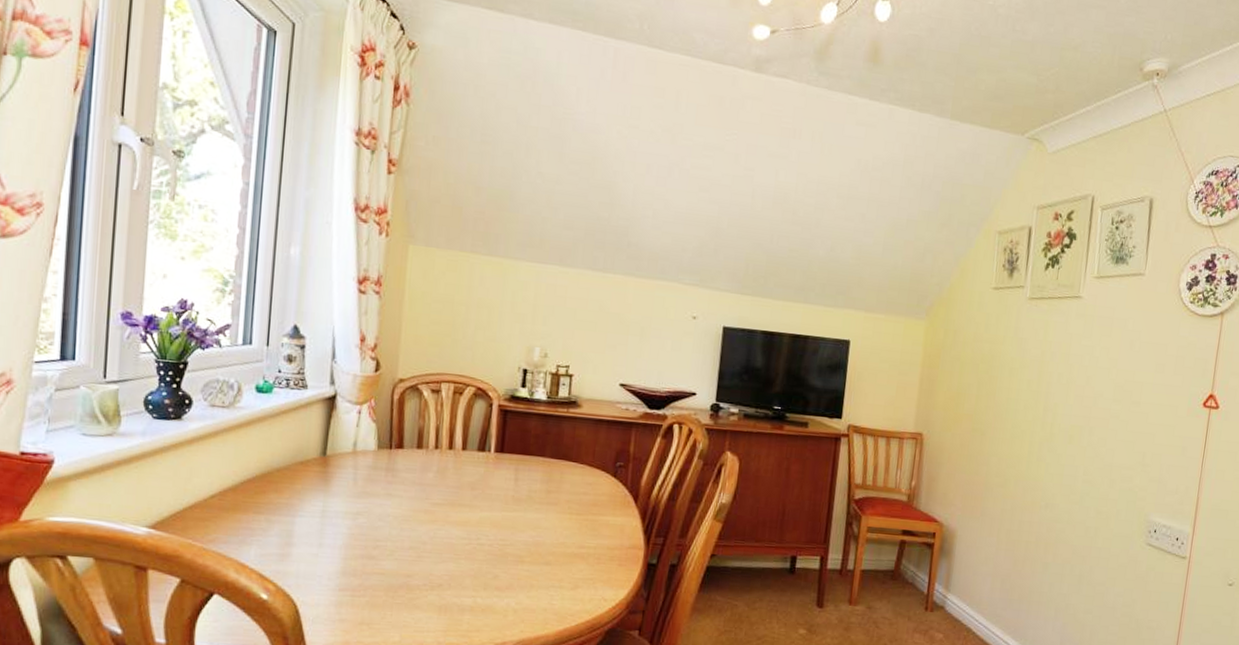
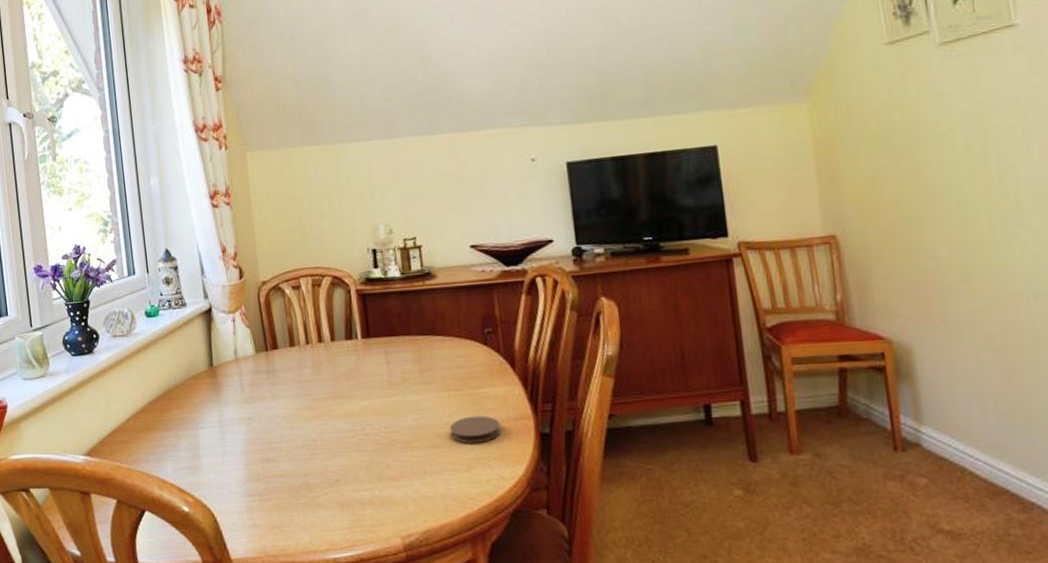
coaster: none [563,540,613,566] -> present [449,415,501,444]

